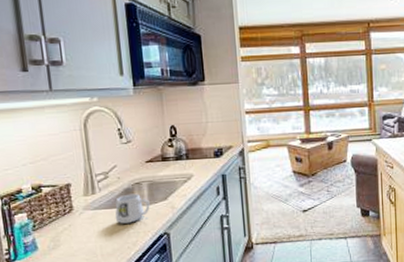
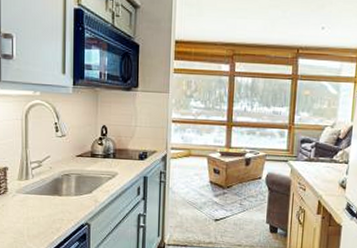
mug: present [115,193,150,224] -> none [43,183,76,211]

